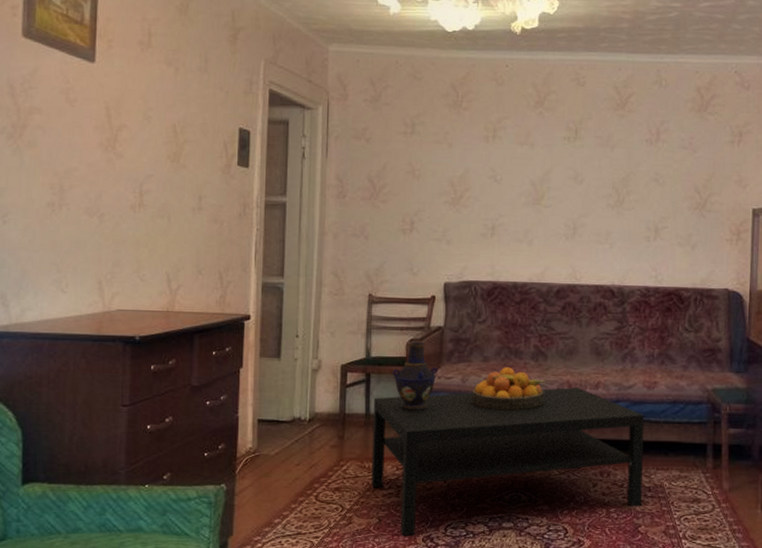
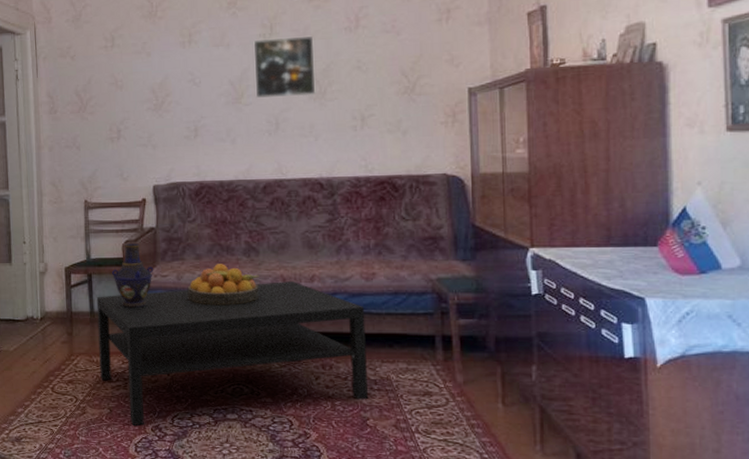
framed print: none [556,143,616,204] -> present [253,35,316,98]

